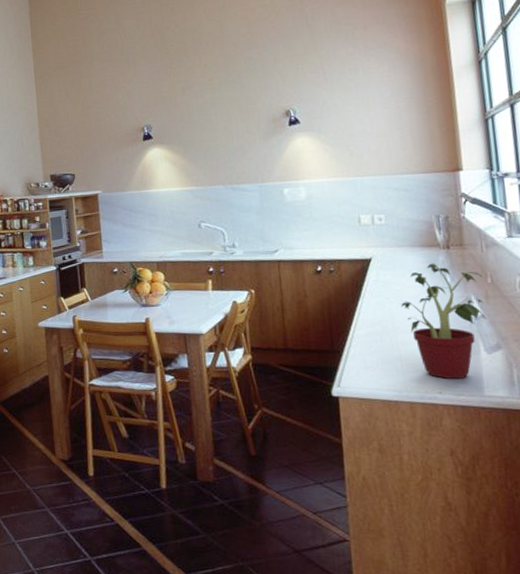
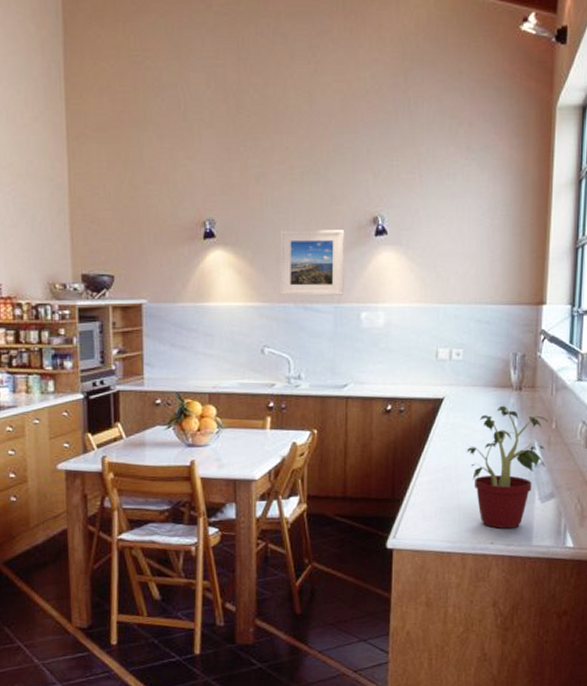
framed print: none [205,123,266,180] -> present [280,230,345,296]

